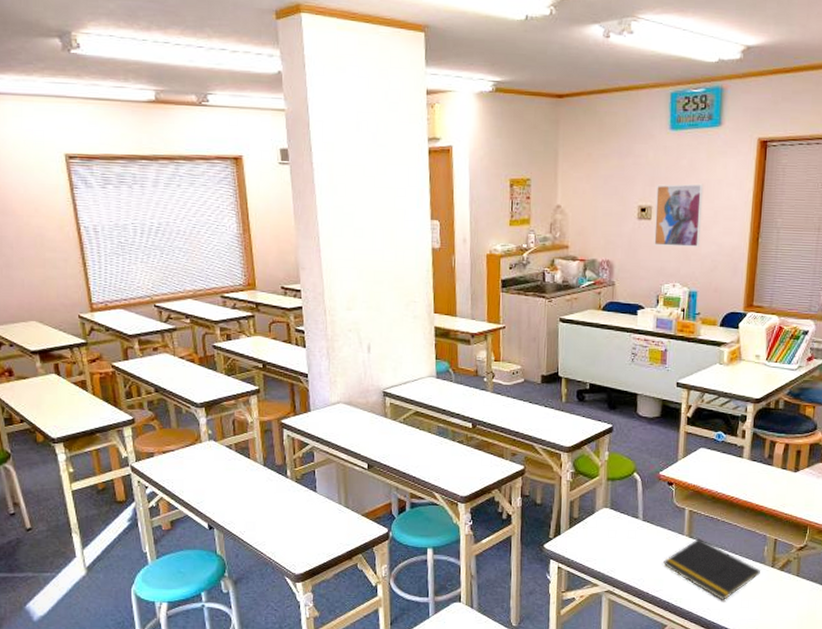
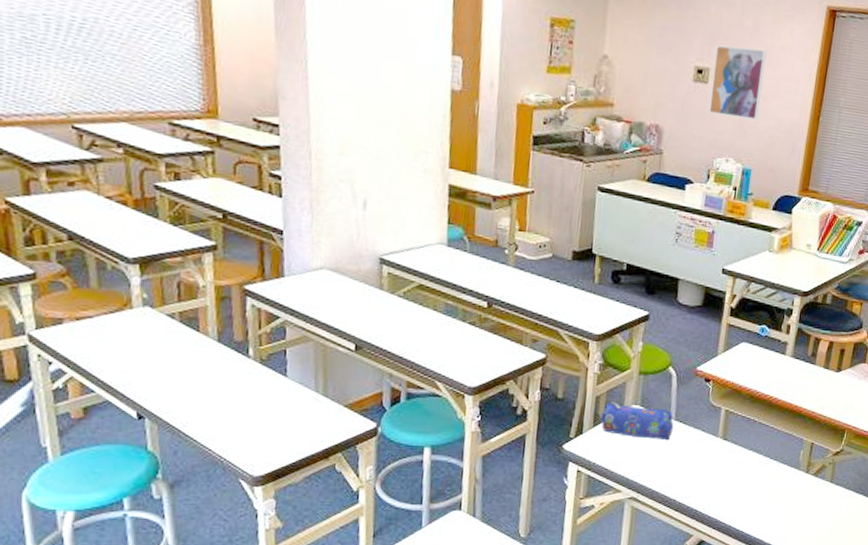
pencil case: none [574,505,642,539] -> present [599,401,674,441]
notepad: present [663,538,760,600] -> none [694,441,794,508]

